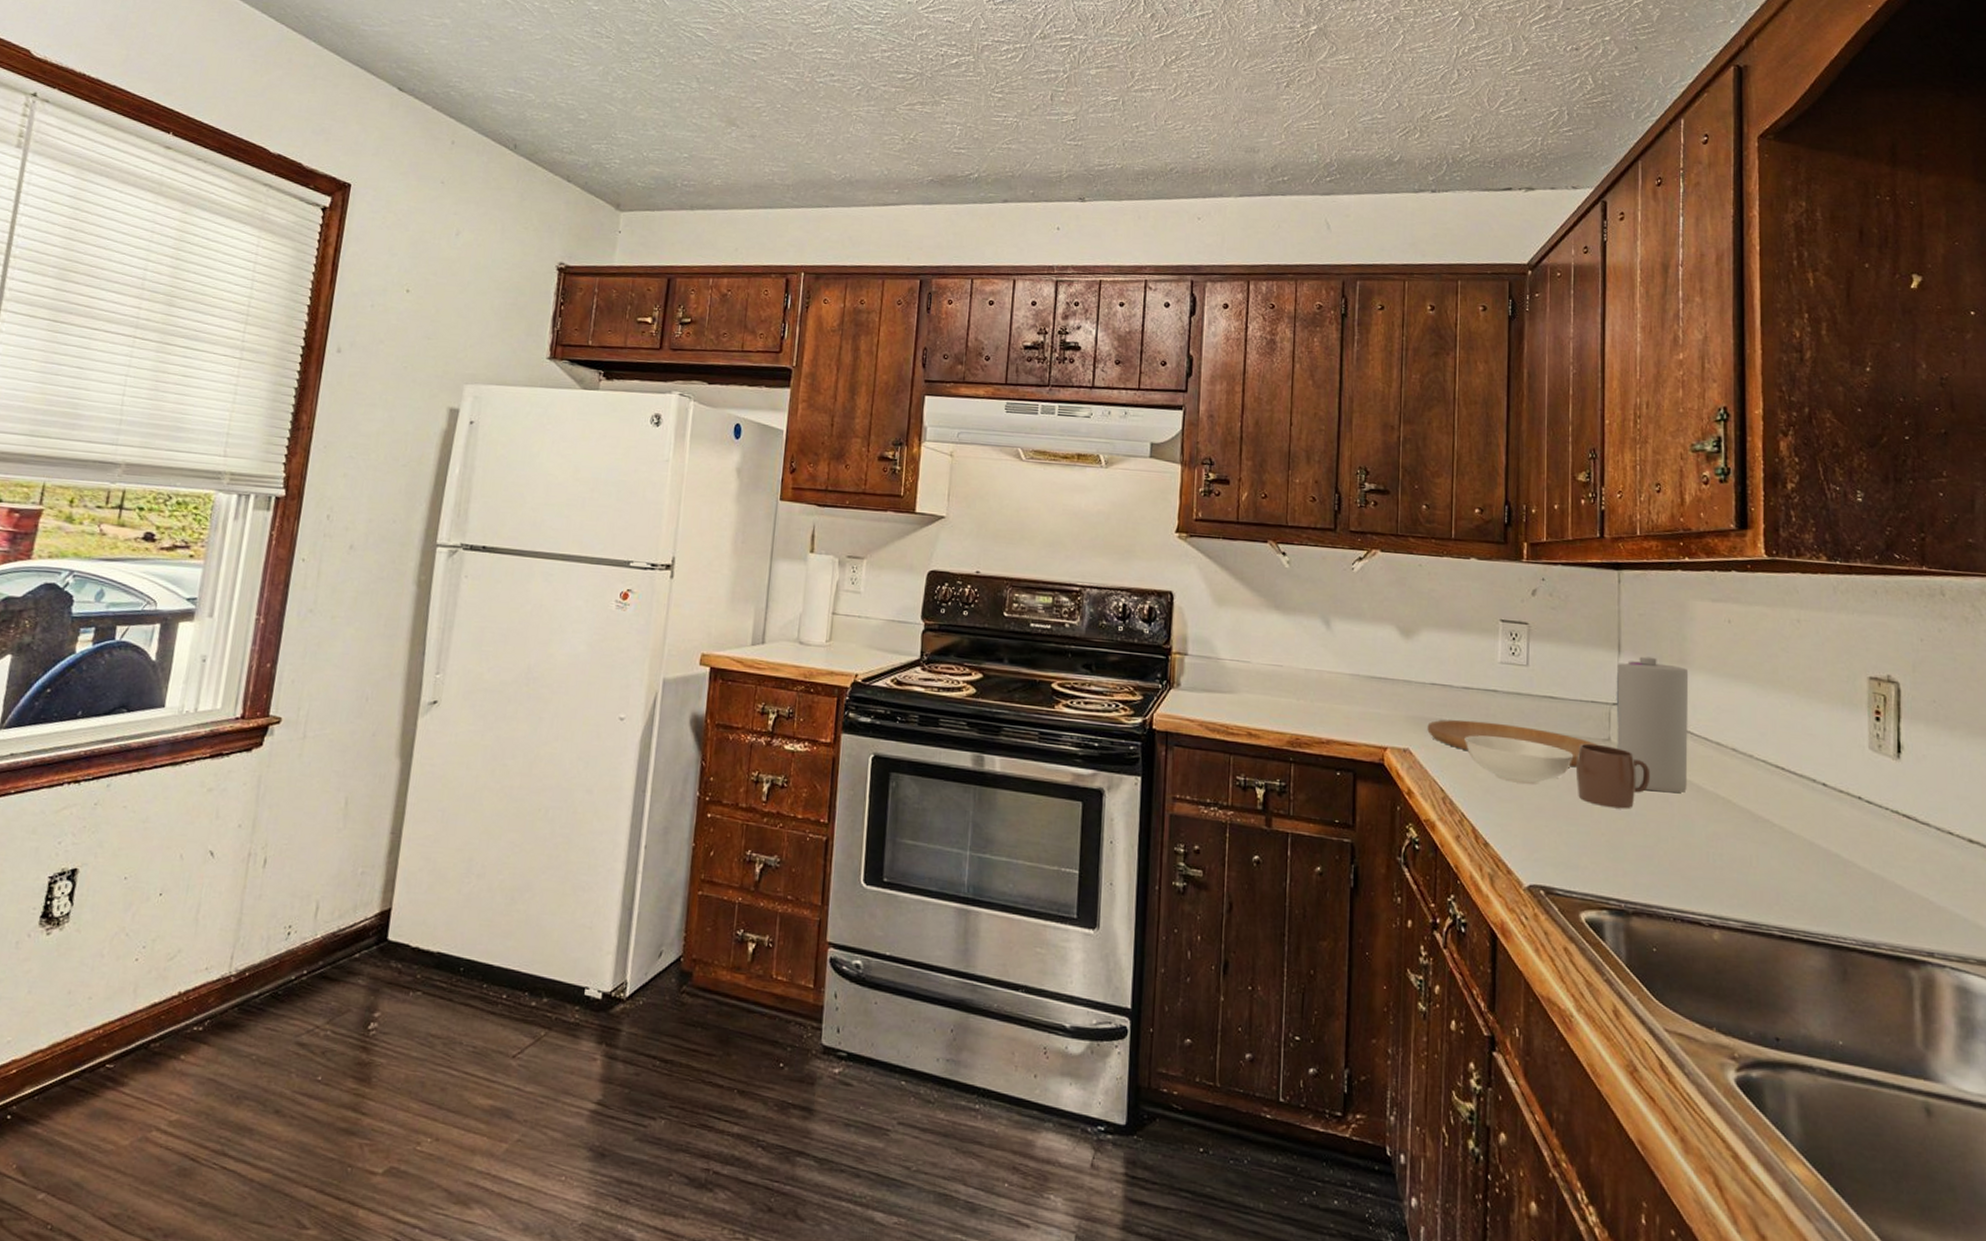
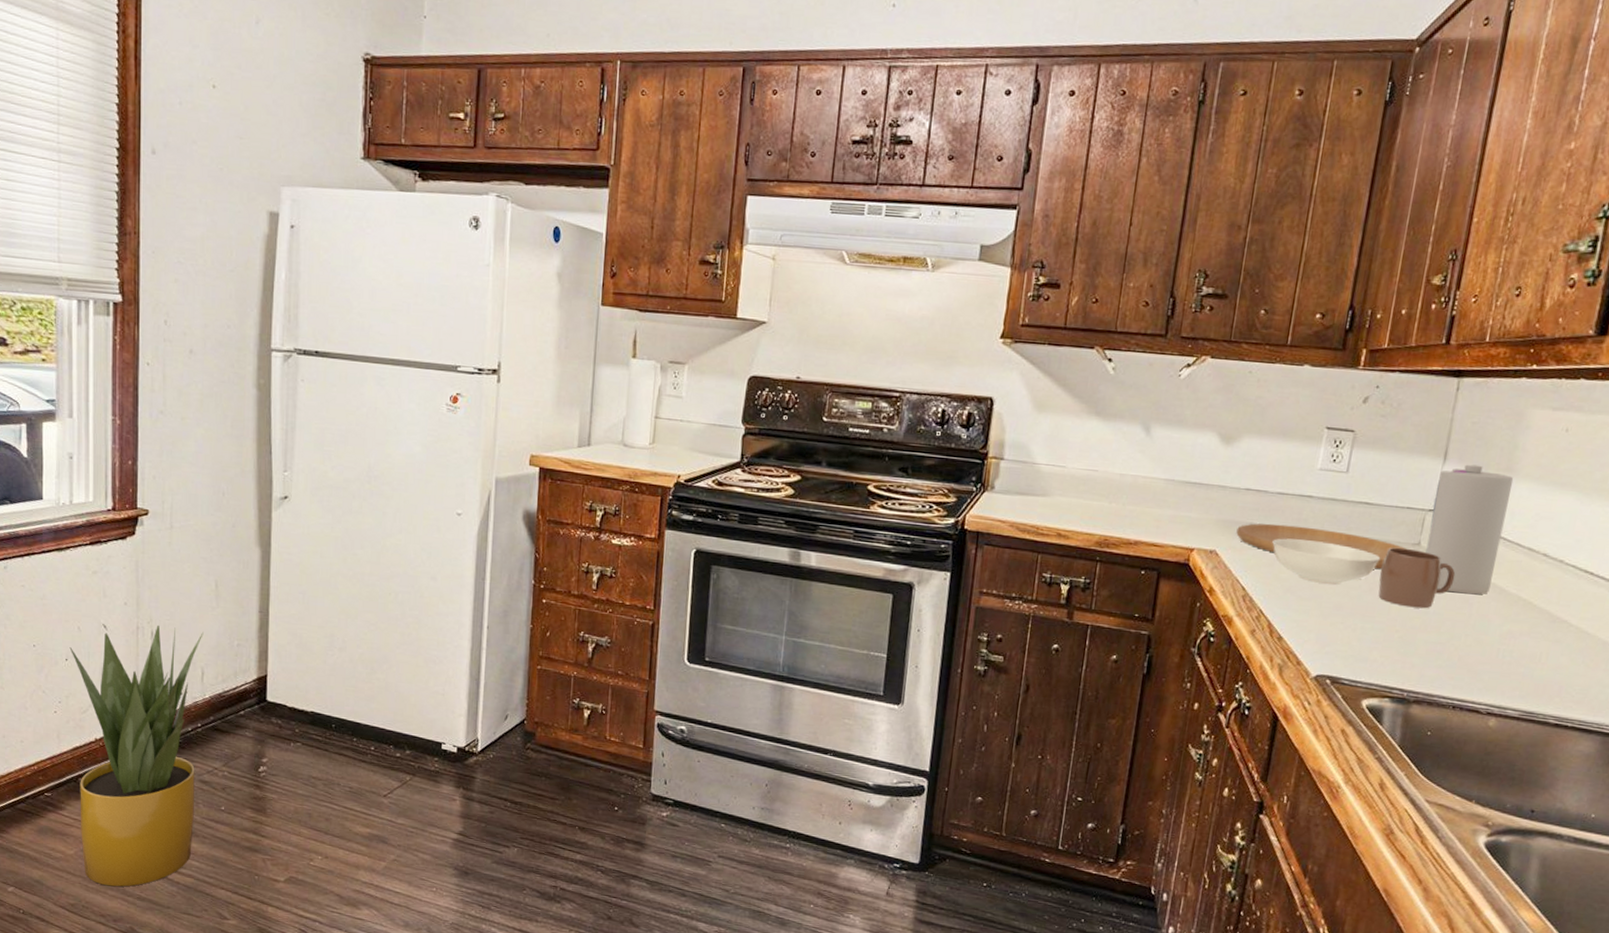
planter: none [138,850,325,1189] -> present [69,625,204,887]

